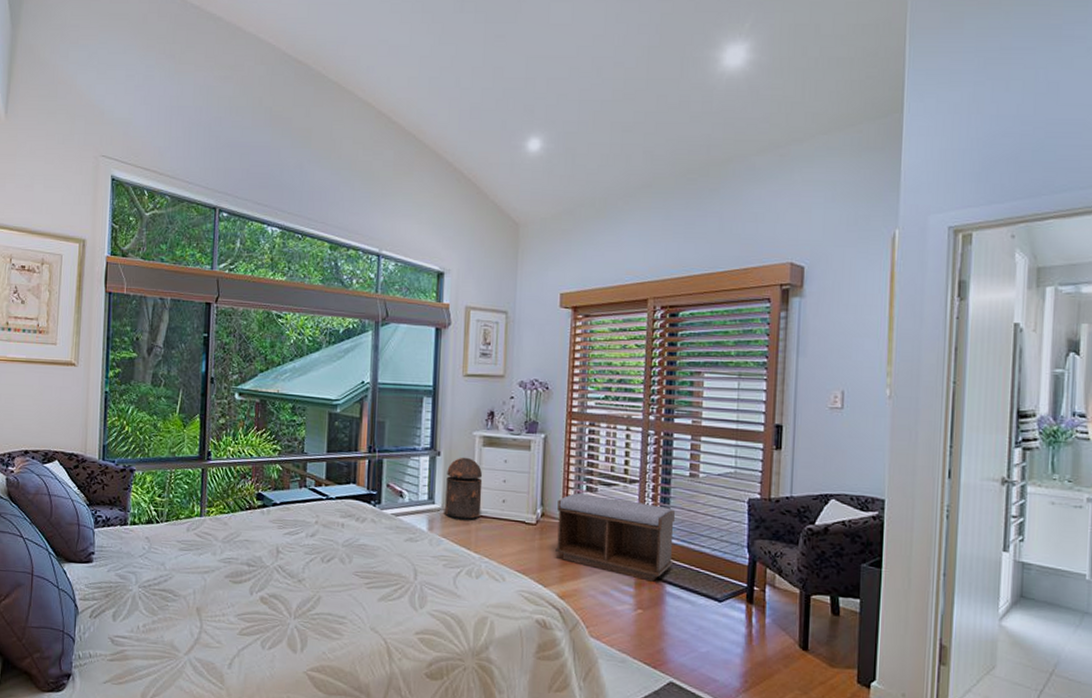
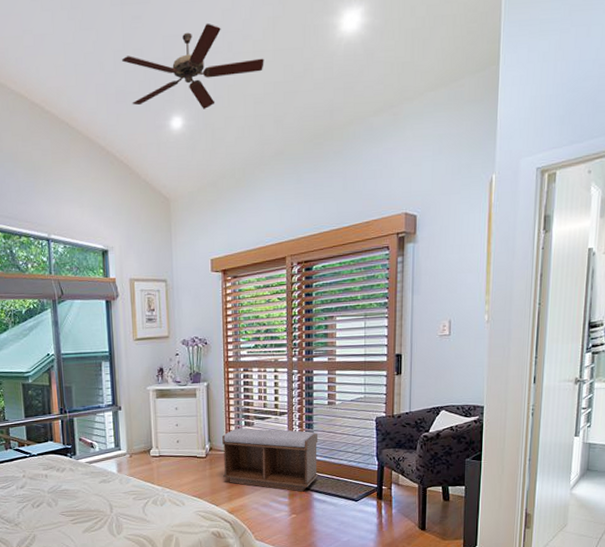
trash can: present [445,457,483,521] -> none [128,408,160,462]
ceiling fan: none [479,47,636,133] -> present [121,23,264,109]

